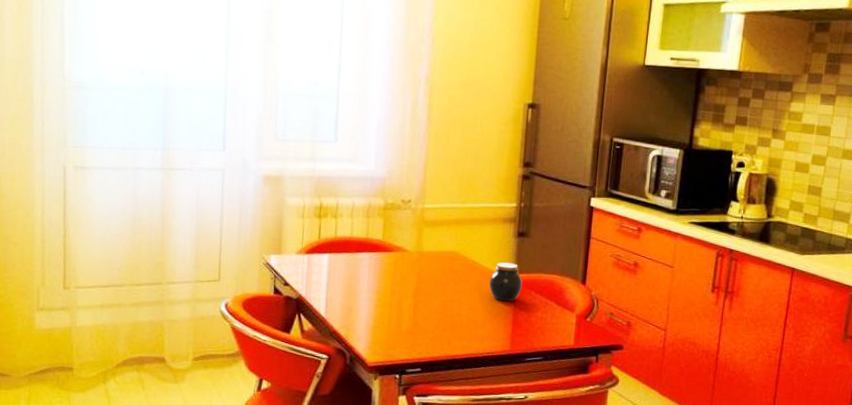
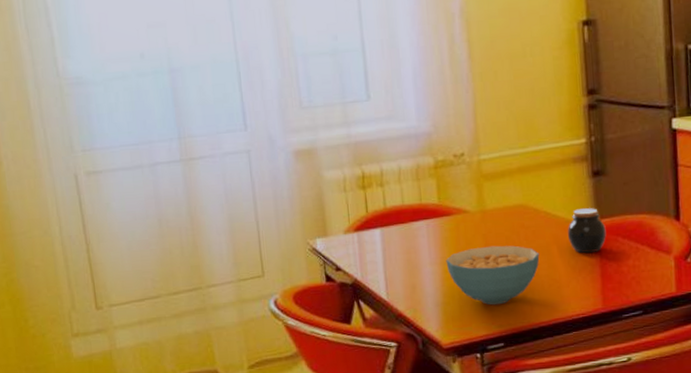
cereal bowl: none [381,283,463,335] -> present [446,245,540,305]

